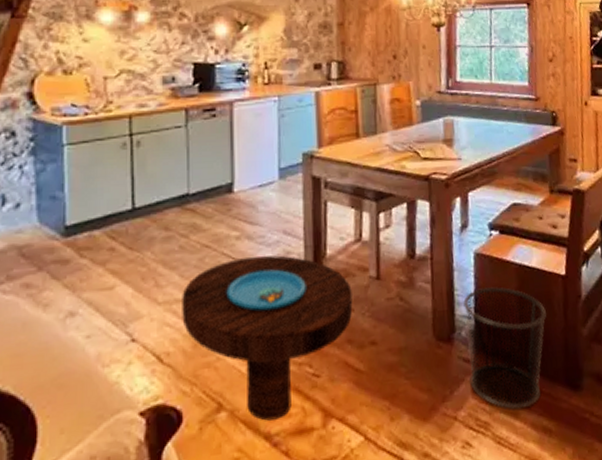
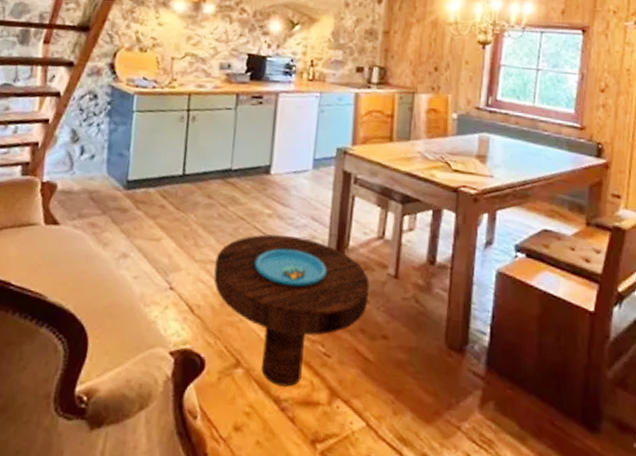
waste bin: present [463,286,546,409] -> none [478,306,568,436]

